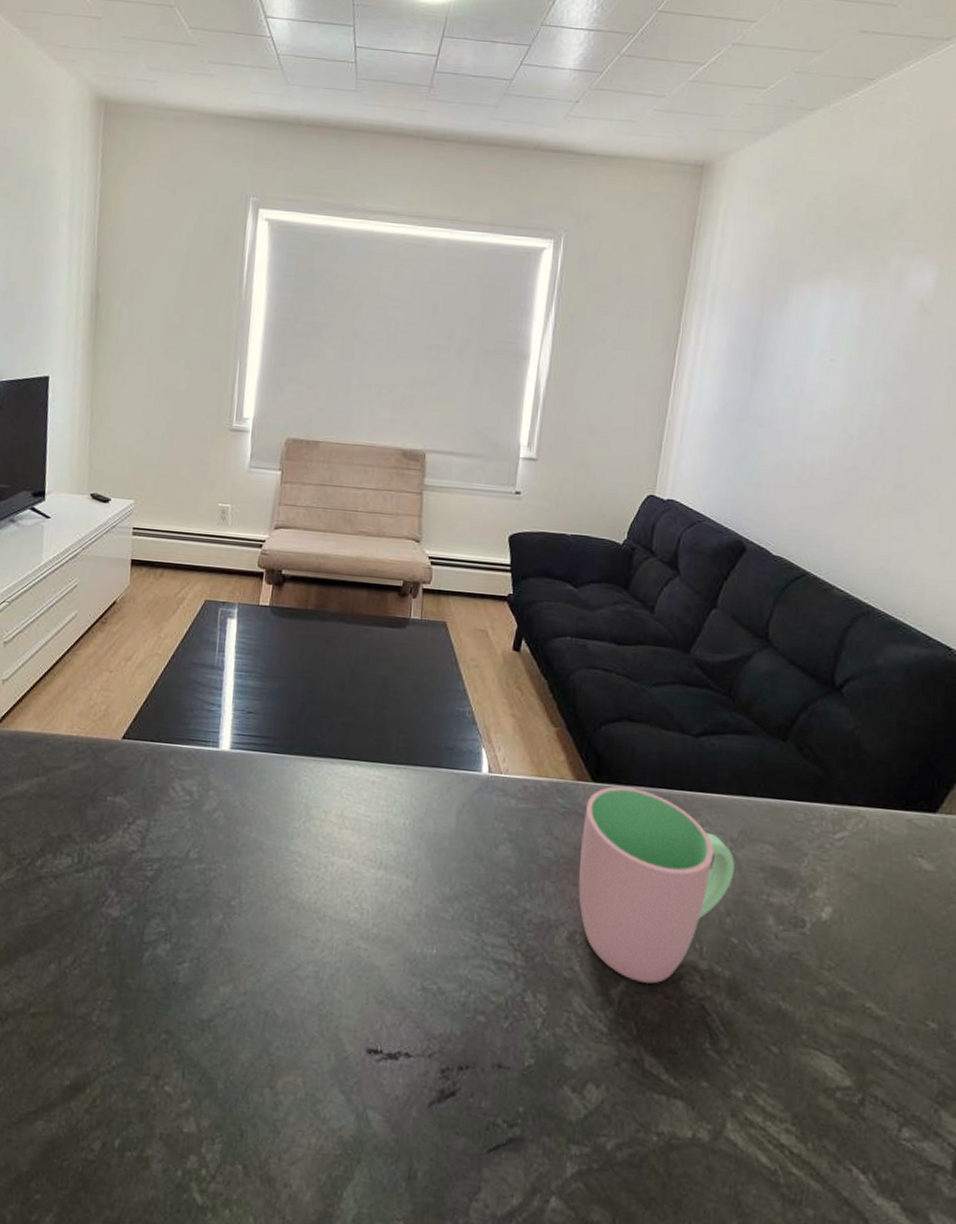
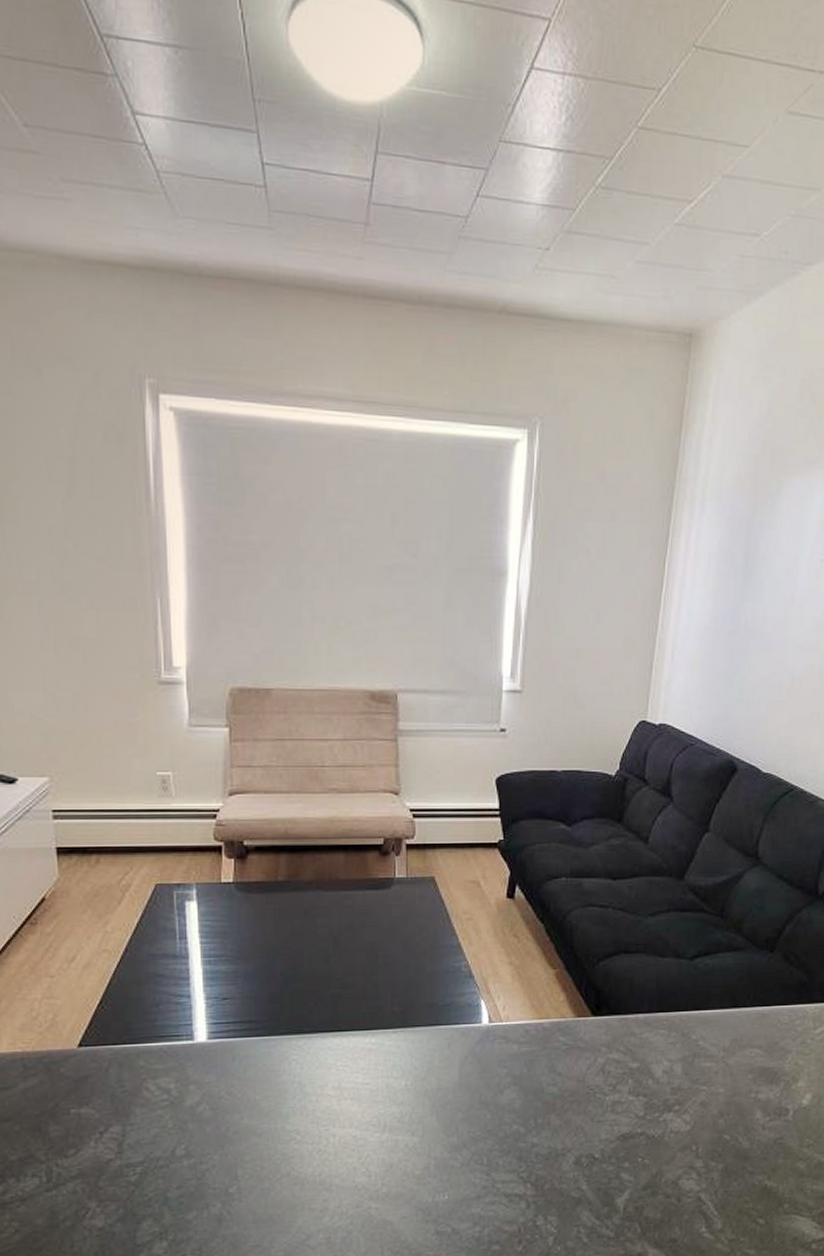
cup: present [578,786,735,984] -> none [583,1015,727,1188]

